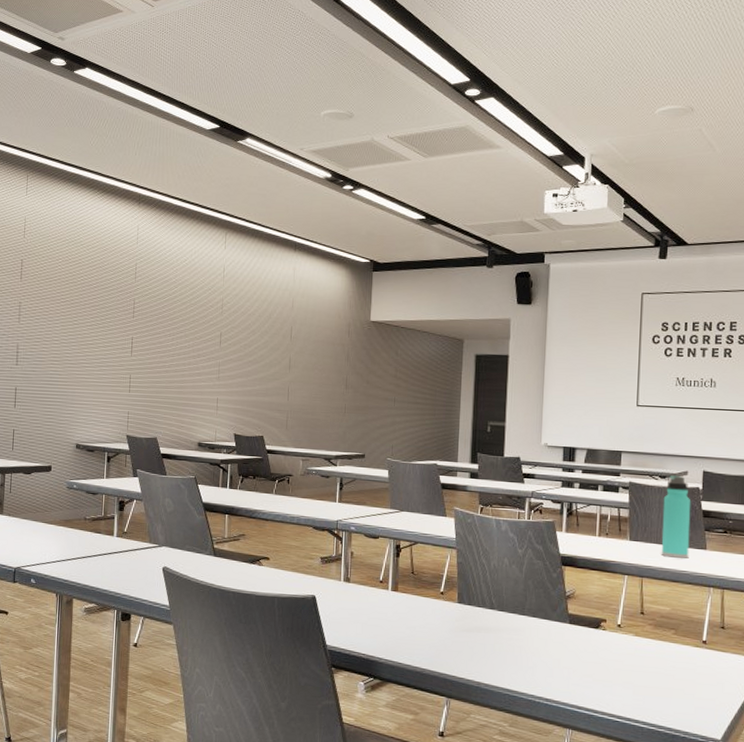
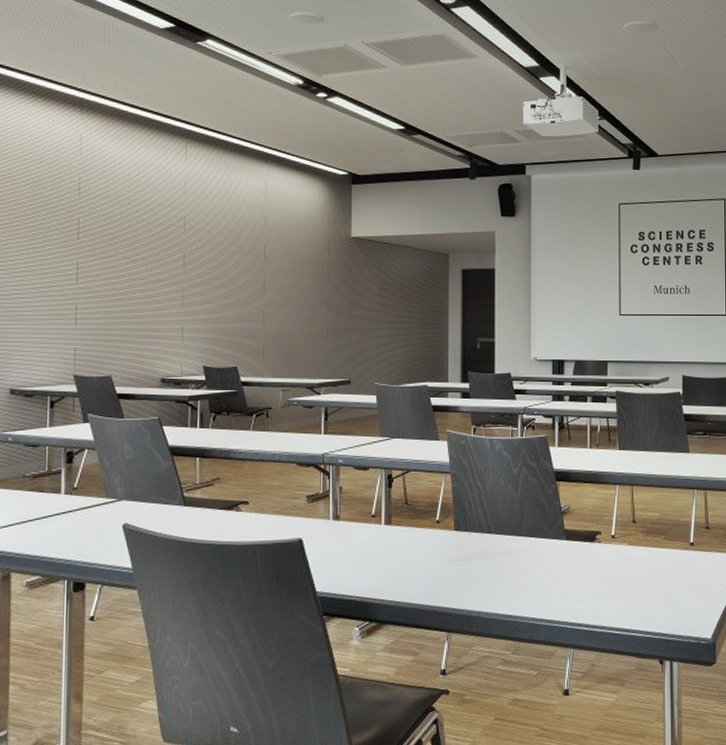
thermos bottle: present [661,474,691,558] -> none [648,381,674,463]

